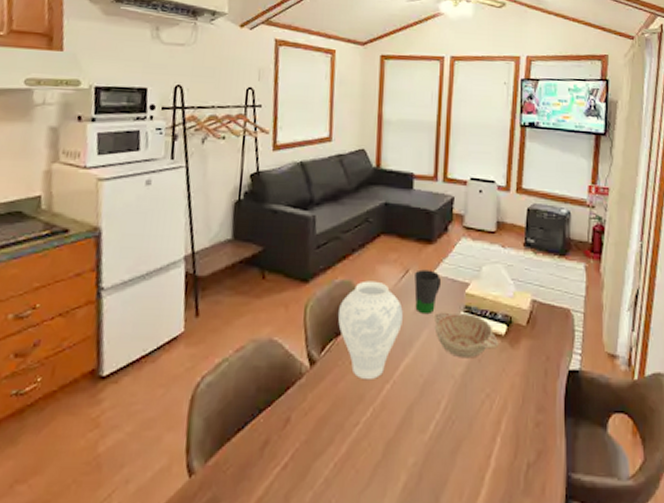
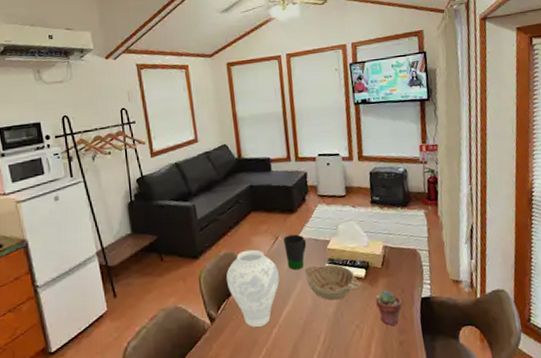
potted succulent: none [514,355,545,402] -> present [375,290,402,327]

